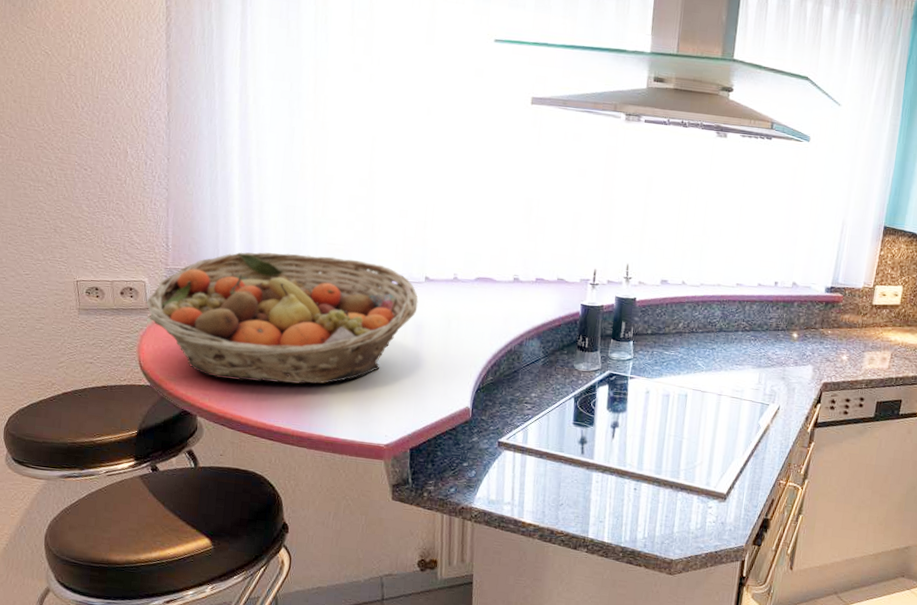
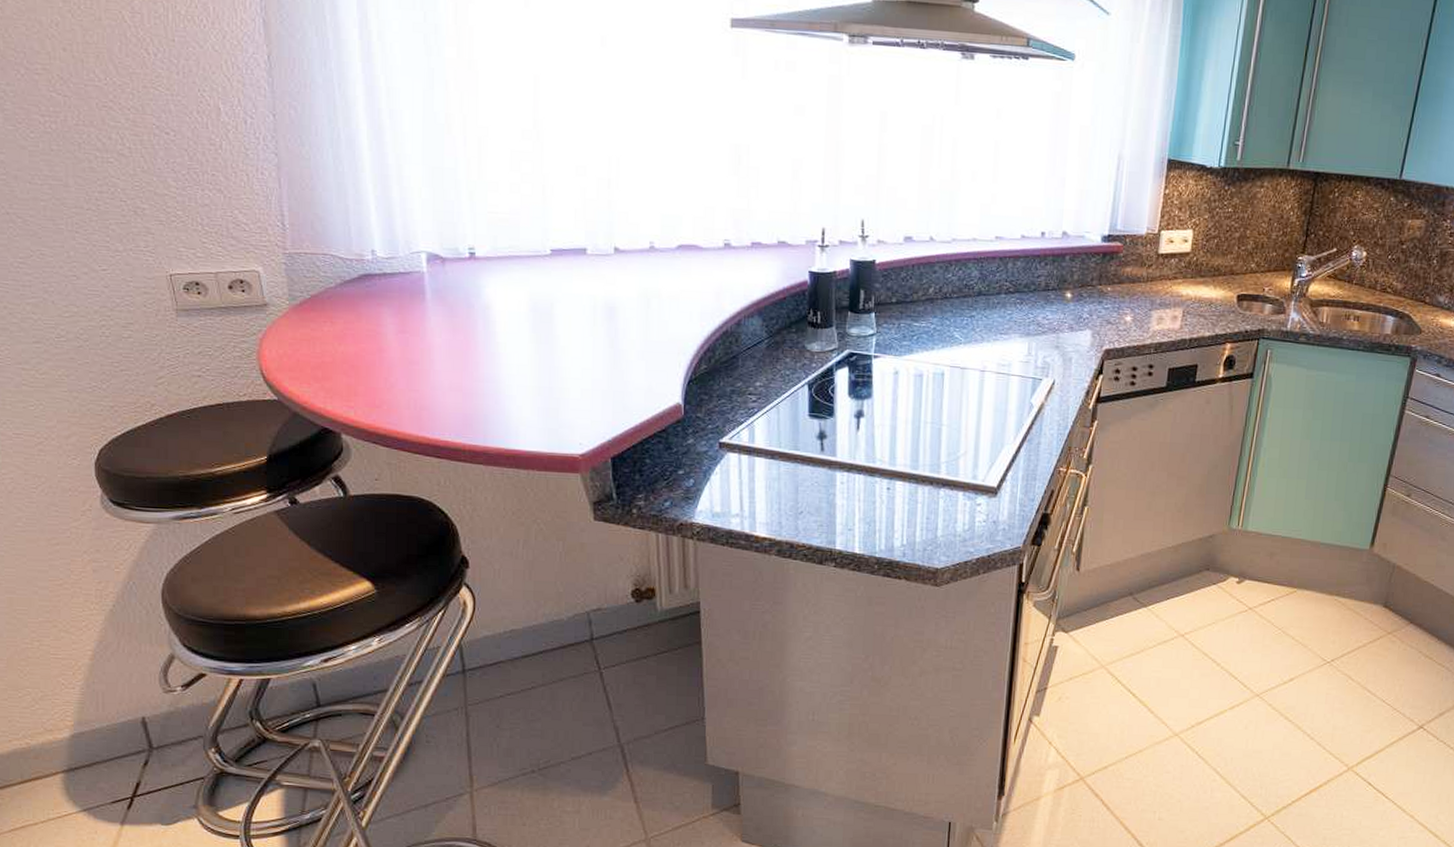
fruit basket: present [146,252,419,384] -> none [262,227,608,388]

